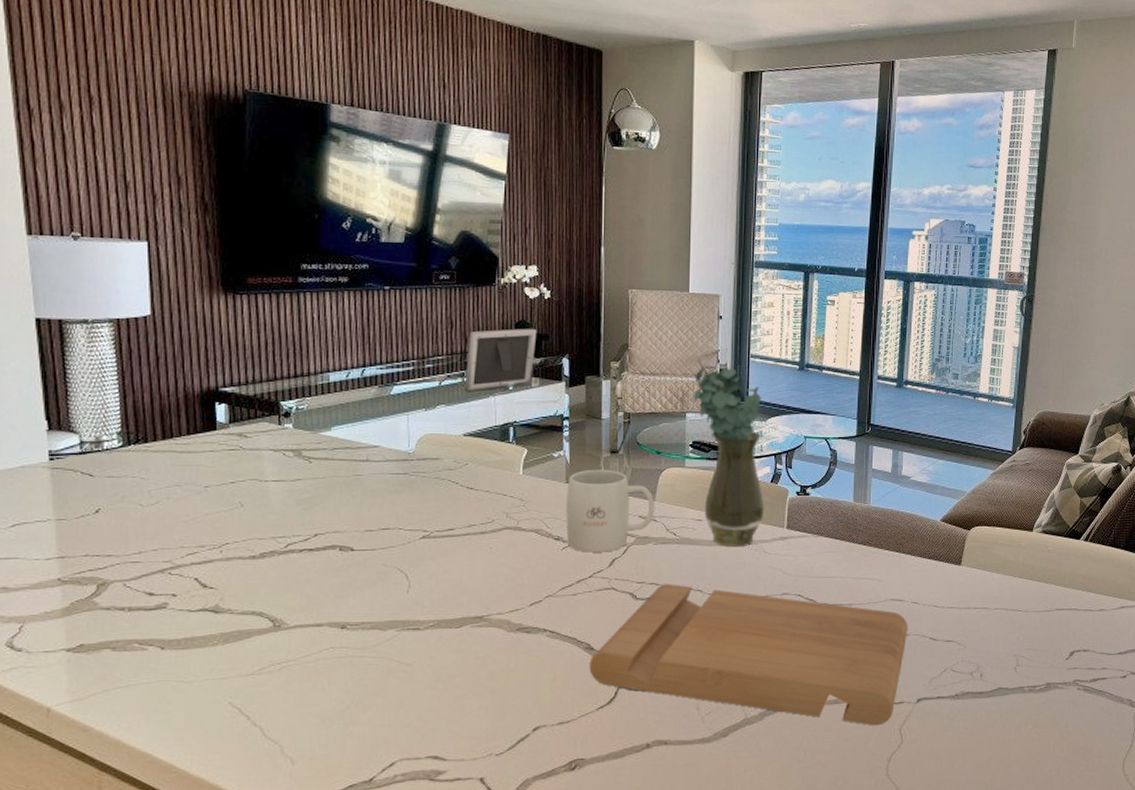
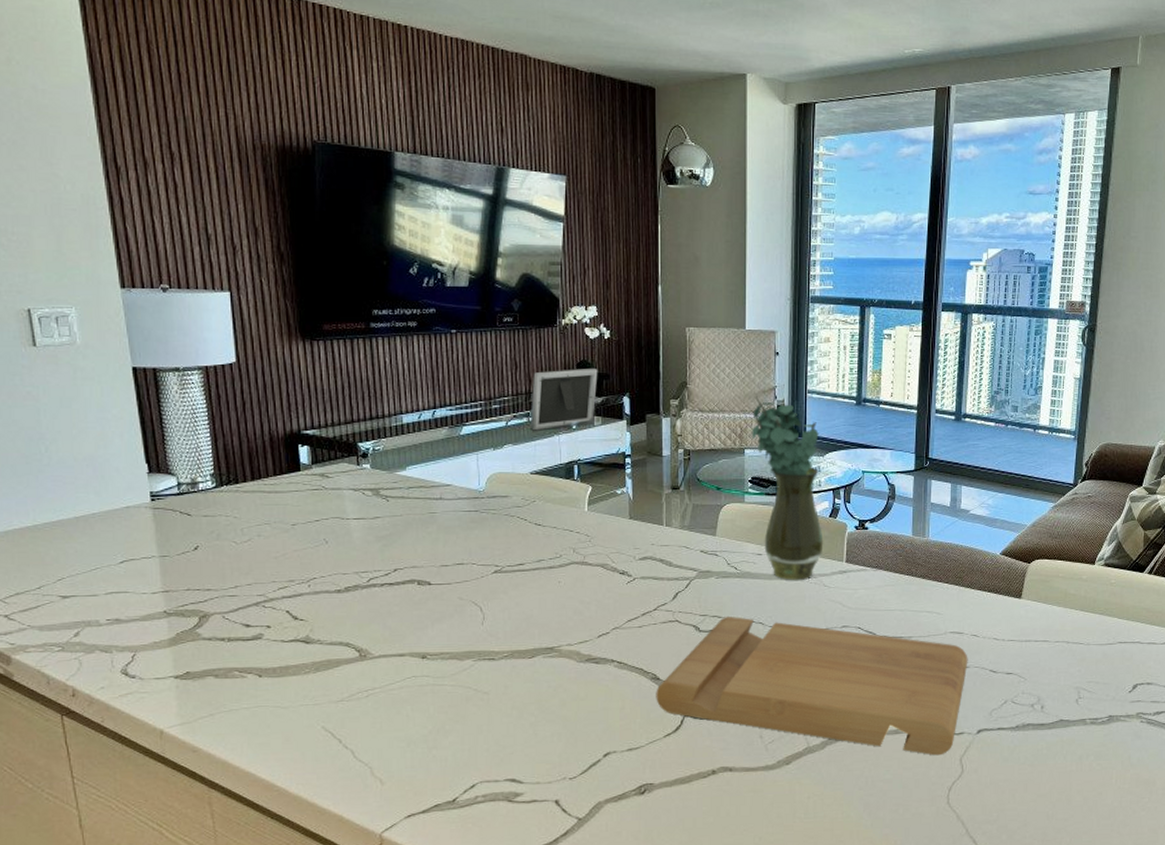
mug: present [566,469,655,553] -> none [630,505,716,586]

